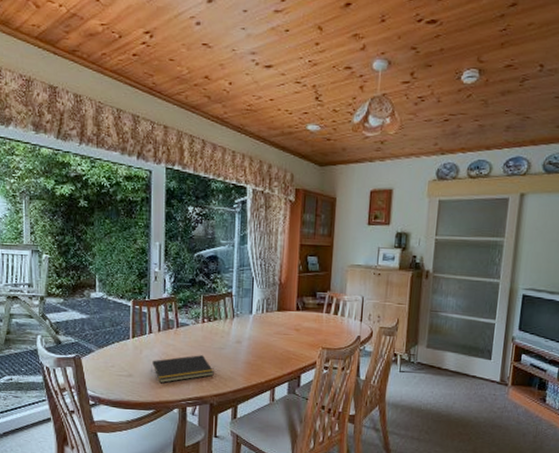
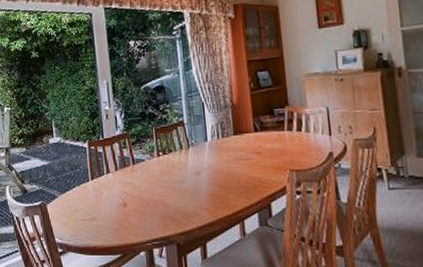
notepad: present [151,355,214,384] -> none [112,191,177,225]

